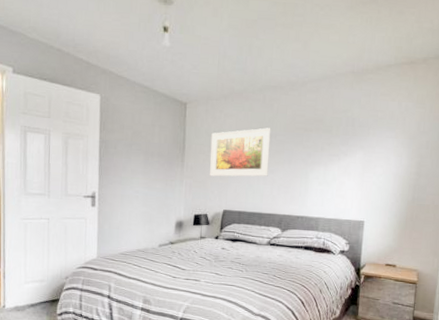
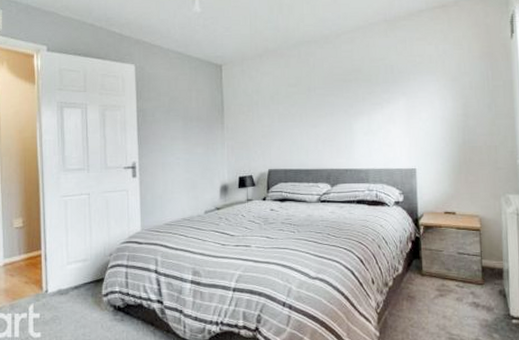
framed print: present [210,127,271,177] -> none [249,82,311,136]

